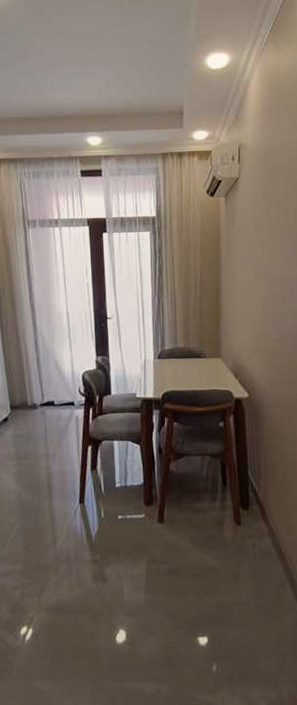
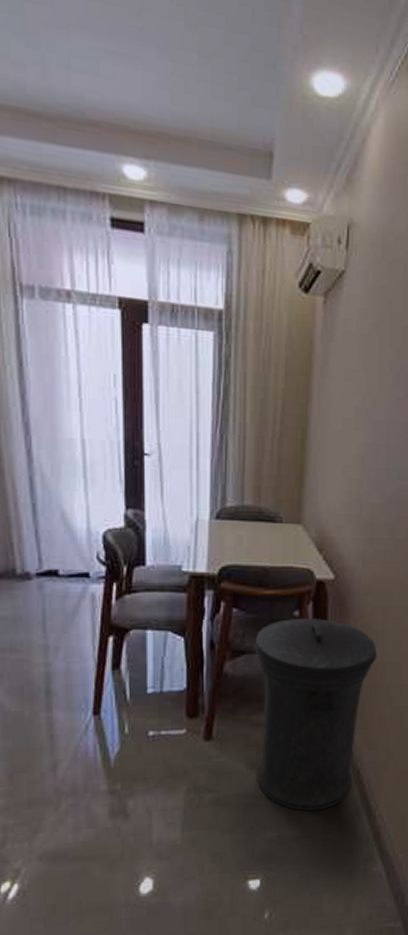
trash can: none [191,427,288,582] -> present [254,618,377,812]

